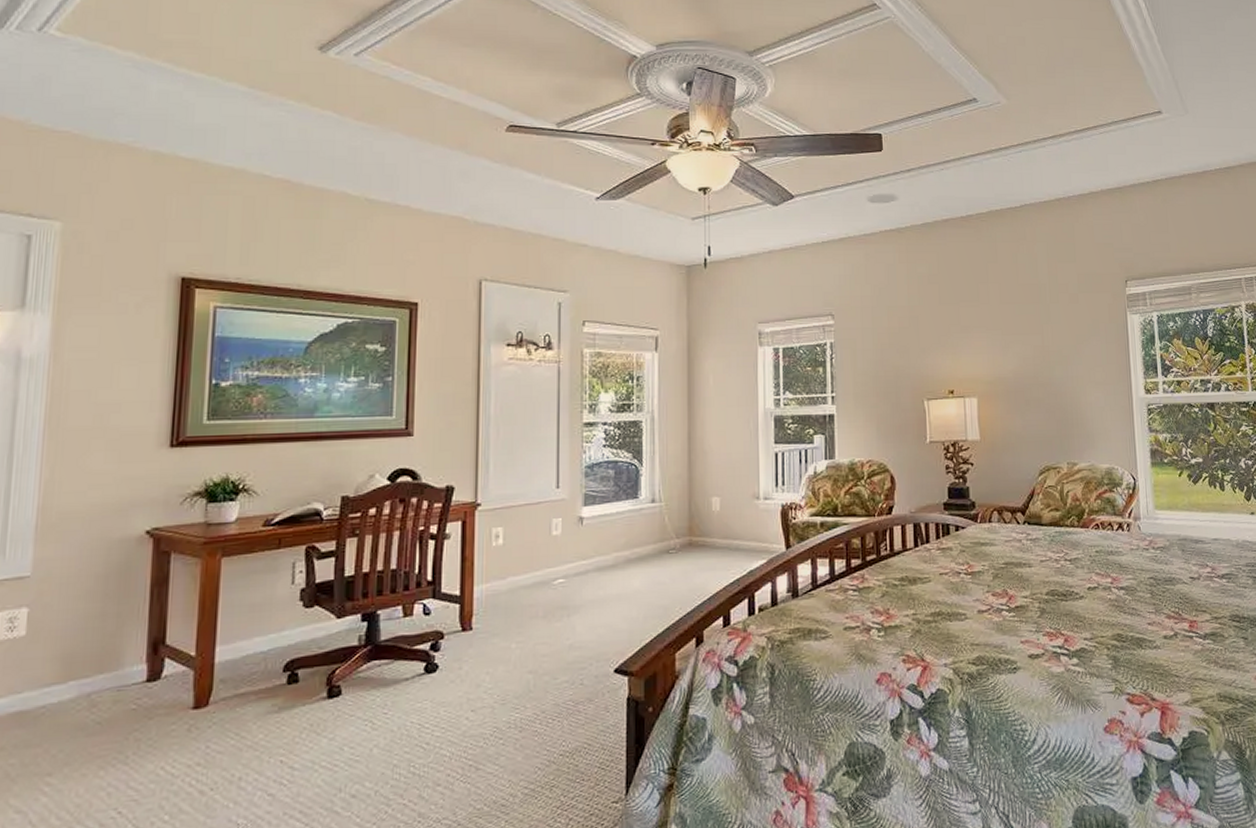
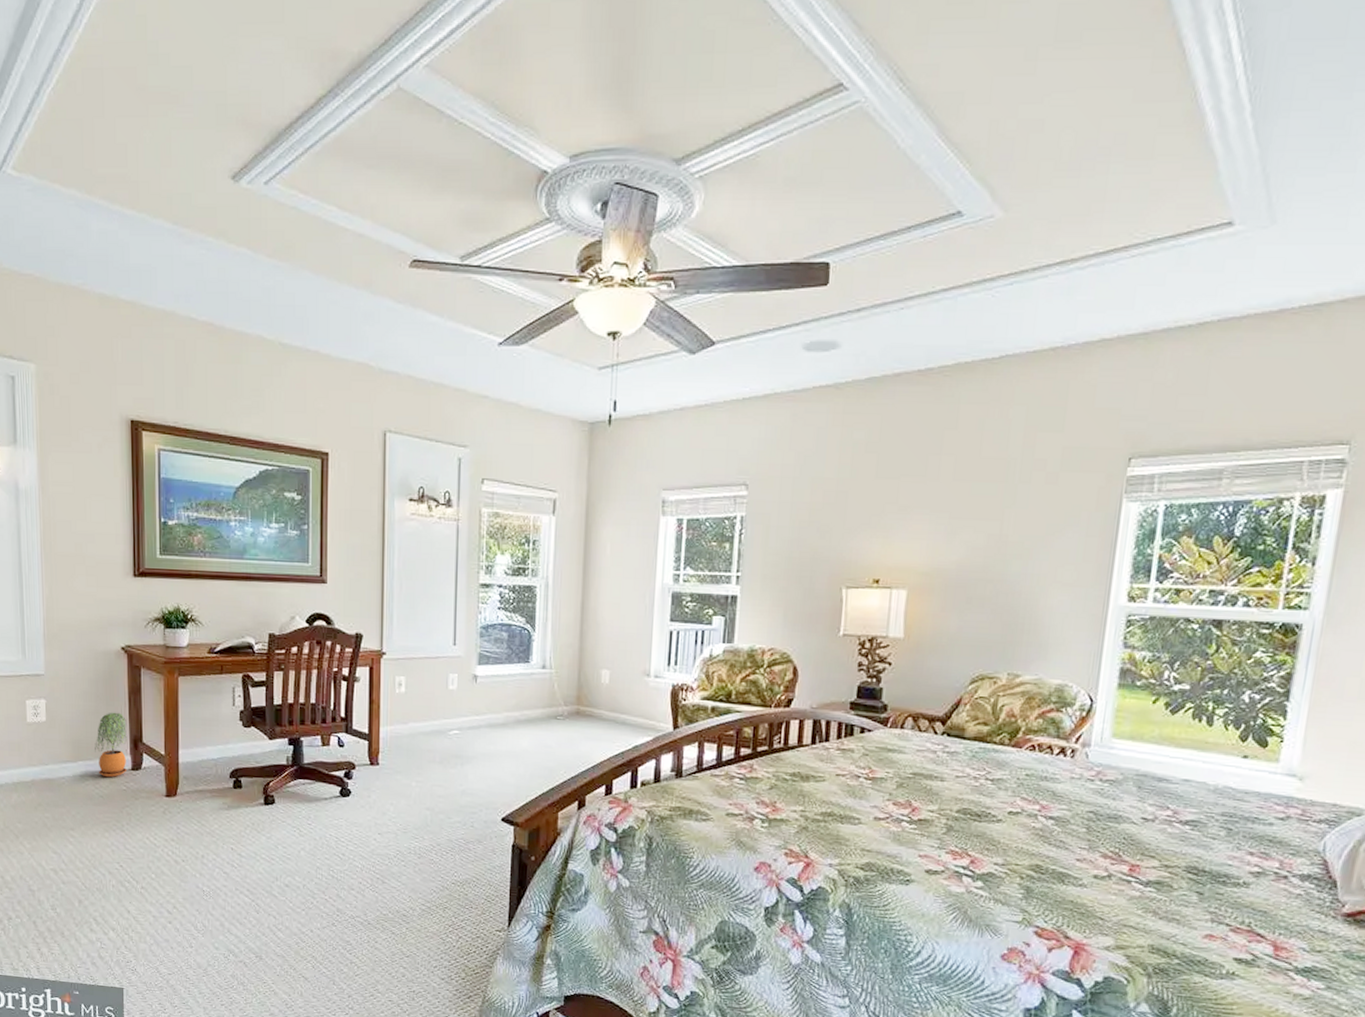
potted plant: none [95,611,145,697] -> present [95,712,127,778]

